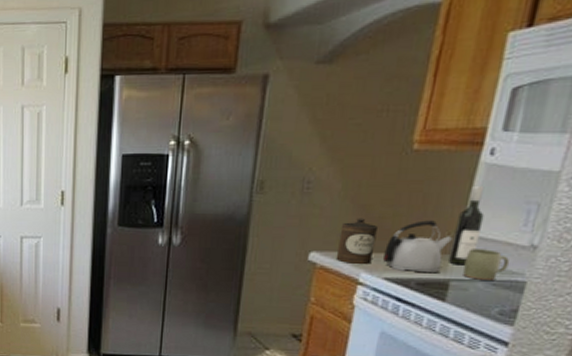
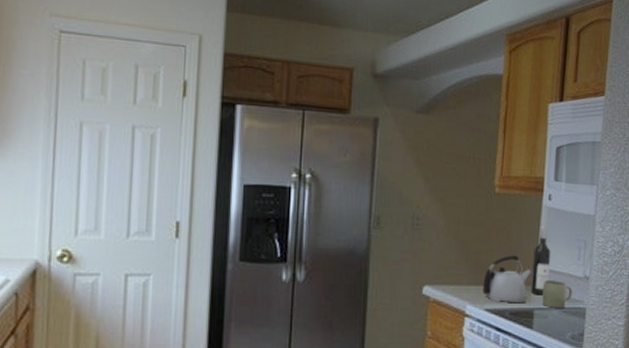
canister: present [336,218,377,264] -> none [445,253,475,296]

